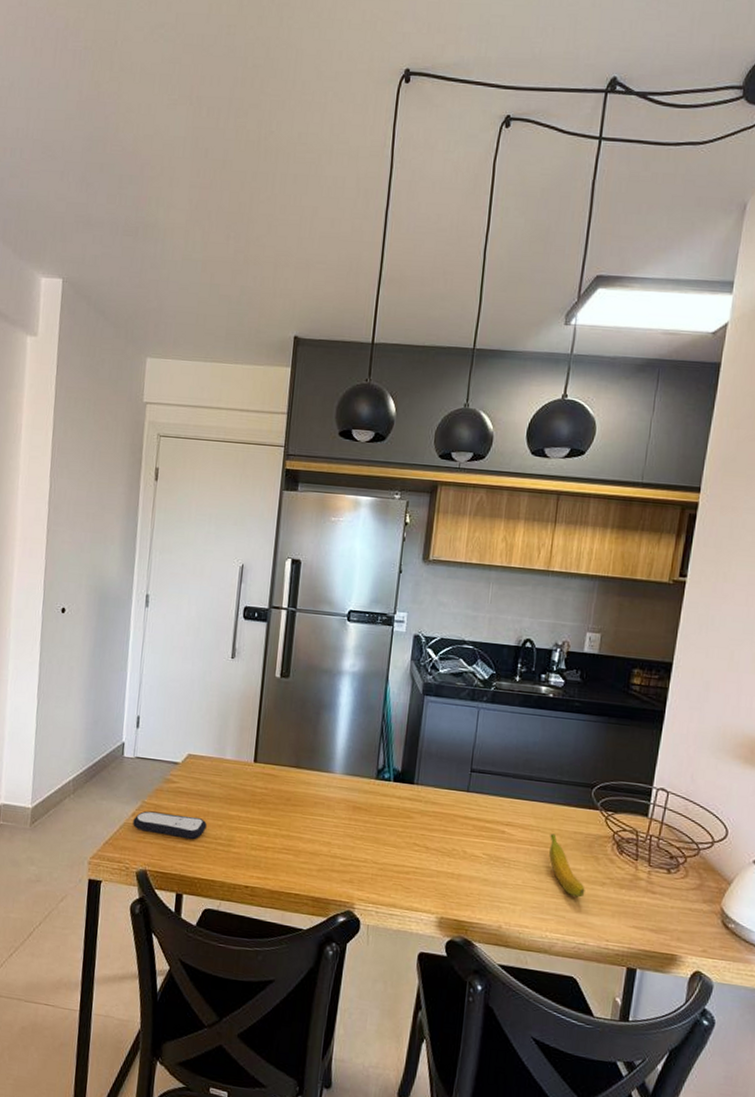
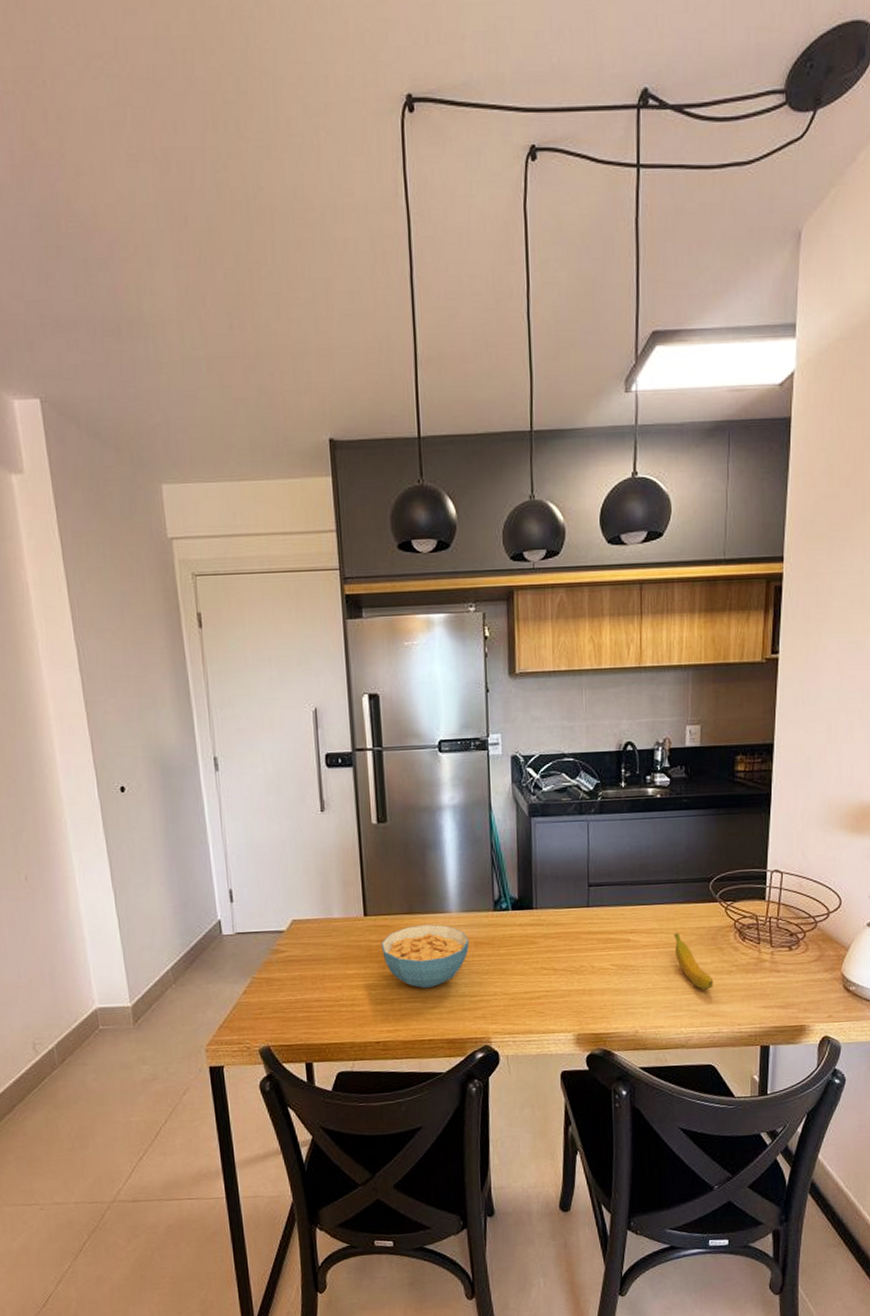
remote control: present [133,810,207,840] -> none [245,982,325,1008]
cereal bowl: none [265,779,349,843] -> present [381,924,470,989]

